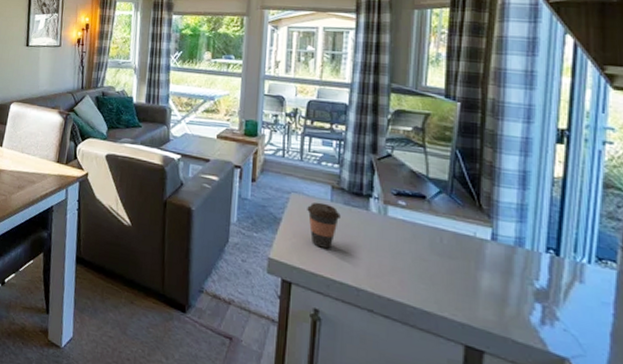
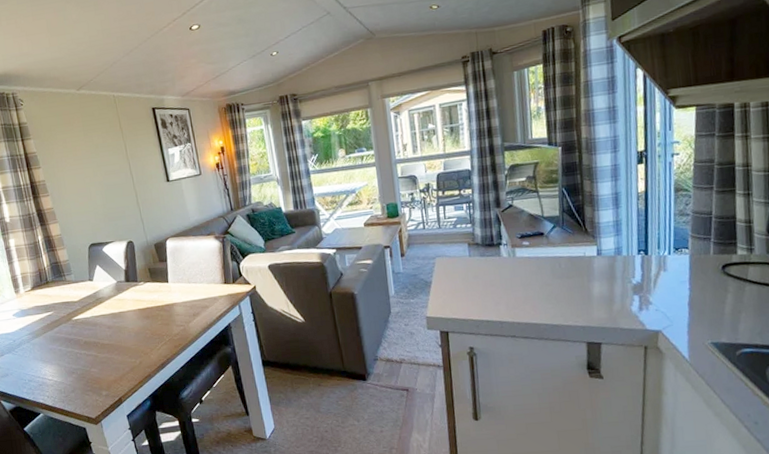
coffee cup: present [307,202,341,249] -> none [451,259,479,297]

